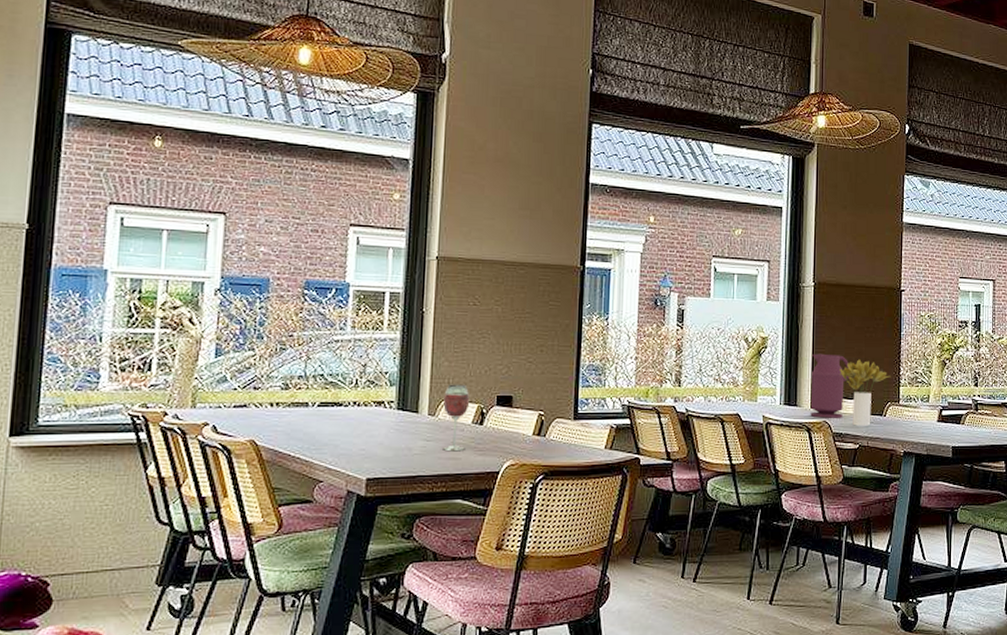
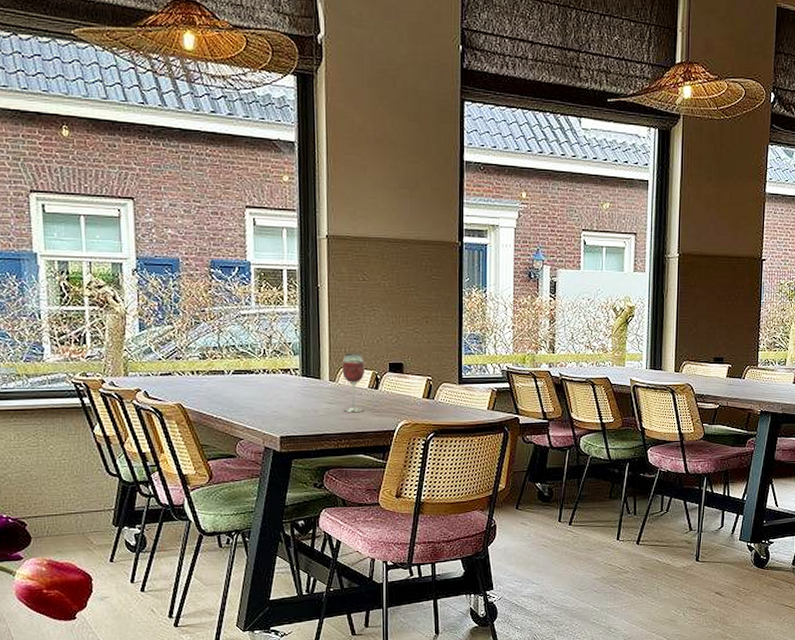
water jug: present [810,353,850,418] -> none [674,321,711,381]
flower bouquet: present [840,359,891,427] -> none [702,326,751,389]

